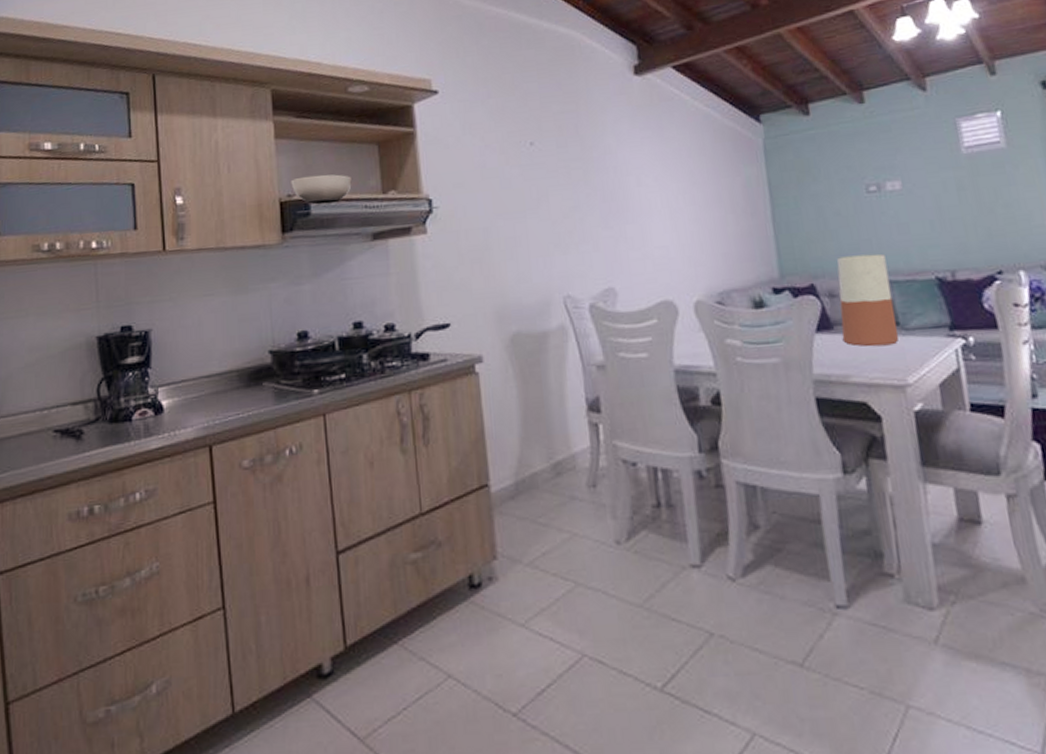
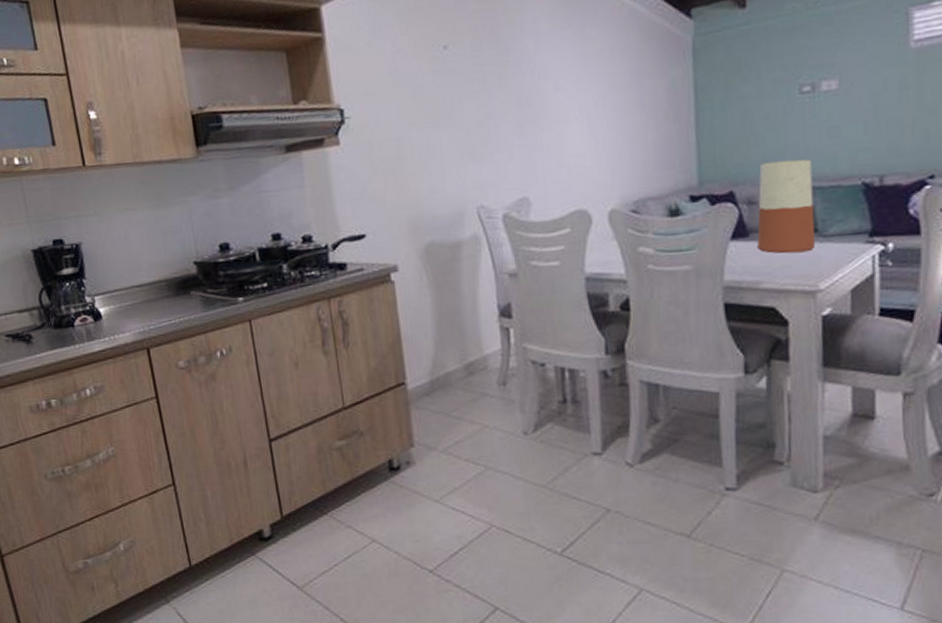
bowl: present [291,174,353,205] -> none [200,84,263,118]

